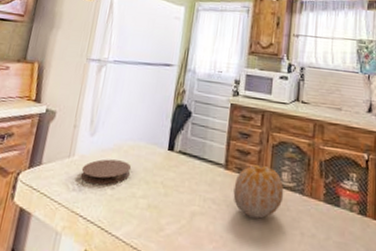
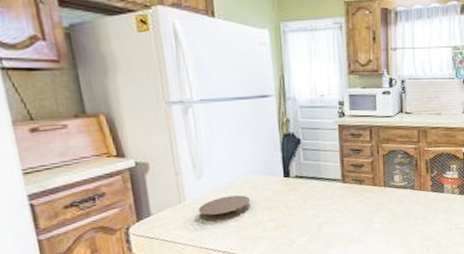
fruit: present [233,165,284,219] -> none [353,173,398,216]

